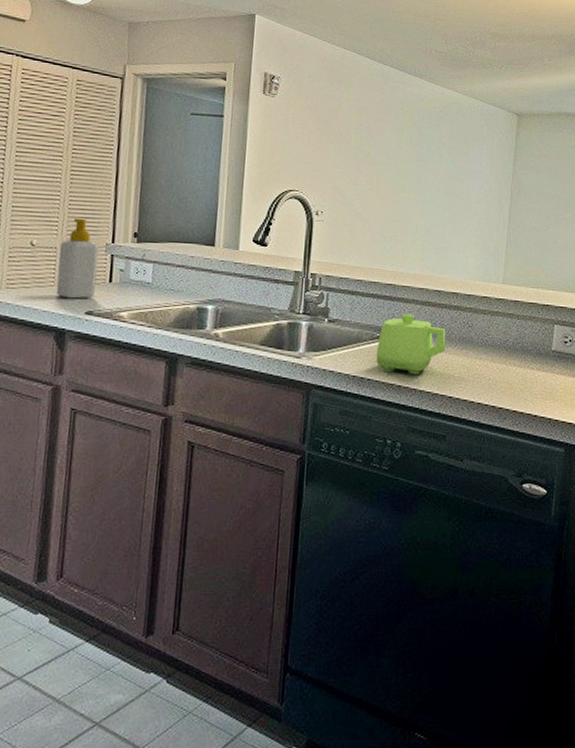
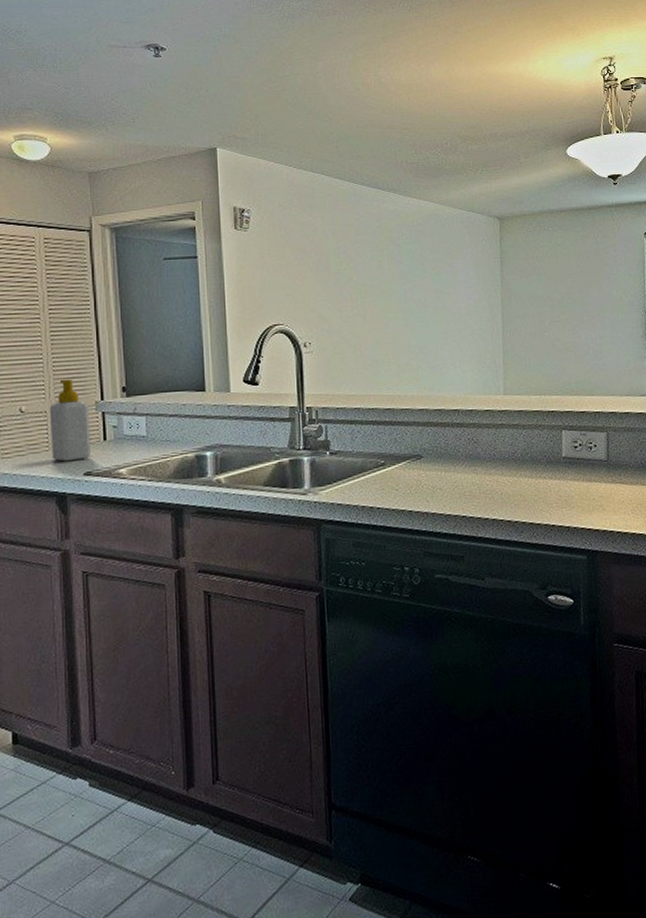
teapot: present [376,314,446,375] -> none [383,436,453,499]

